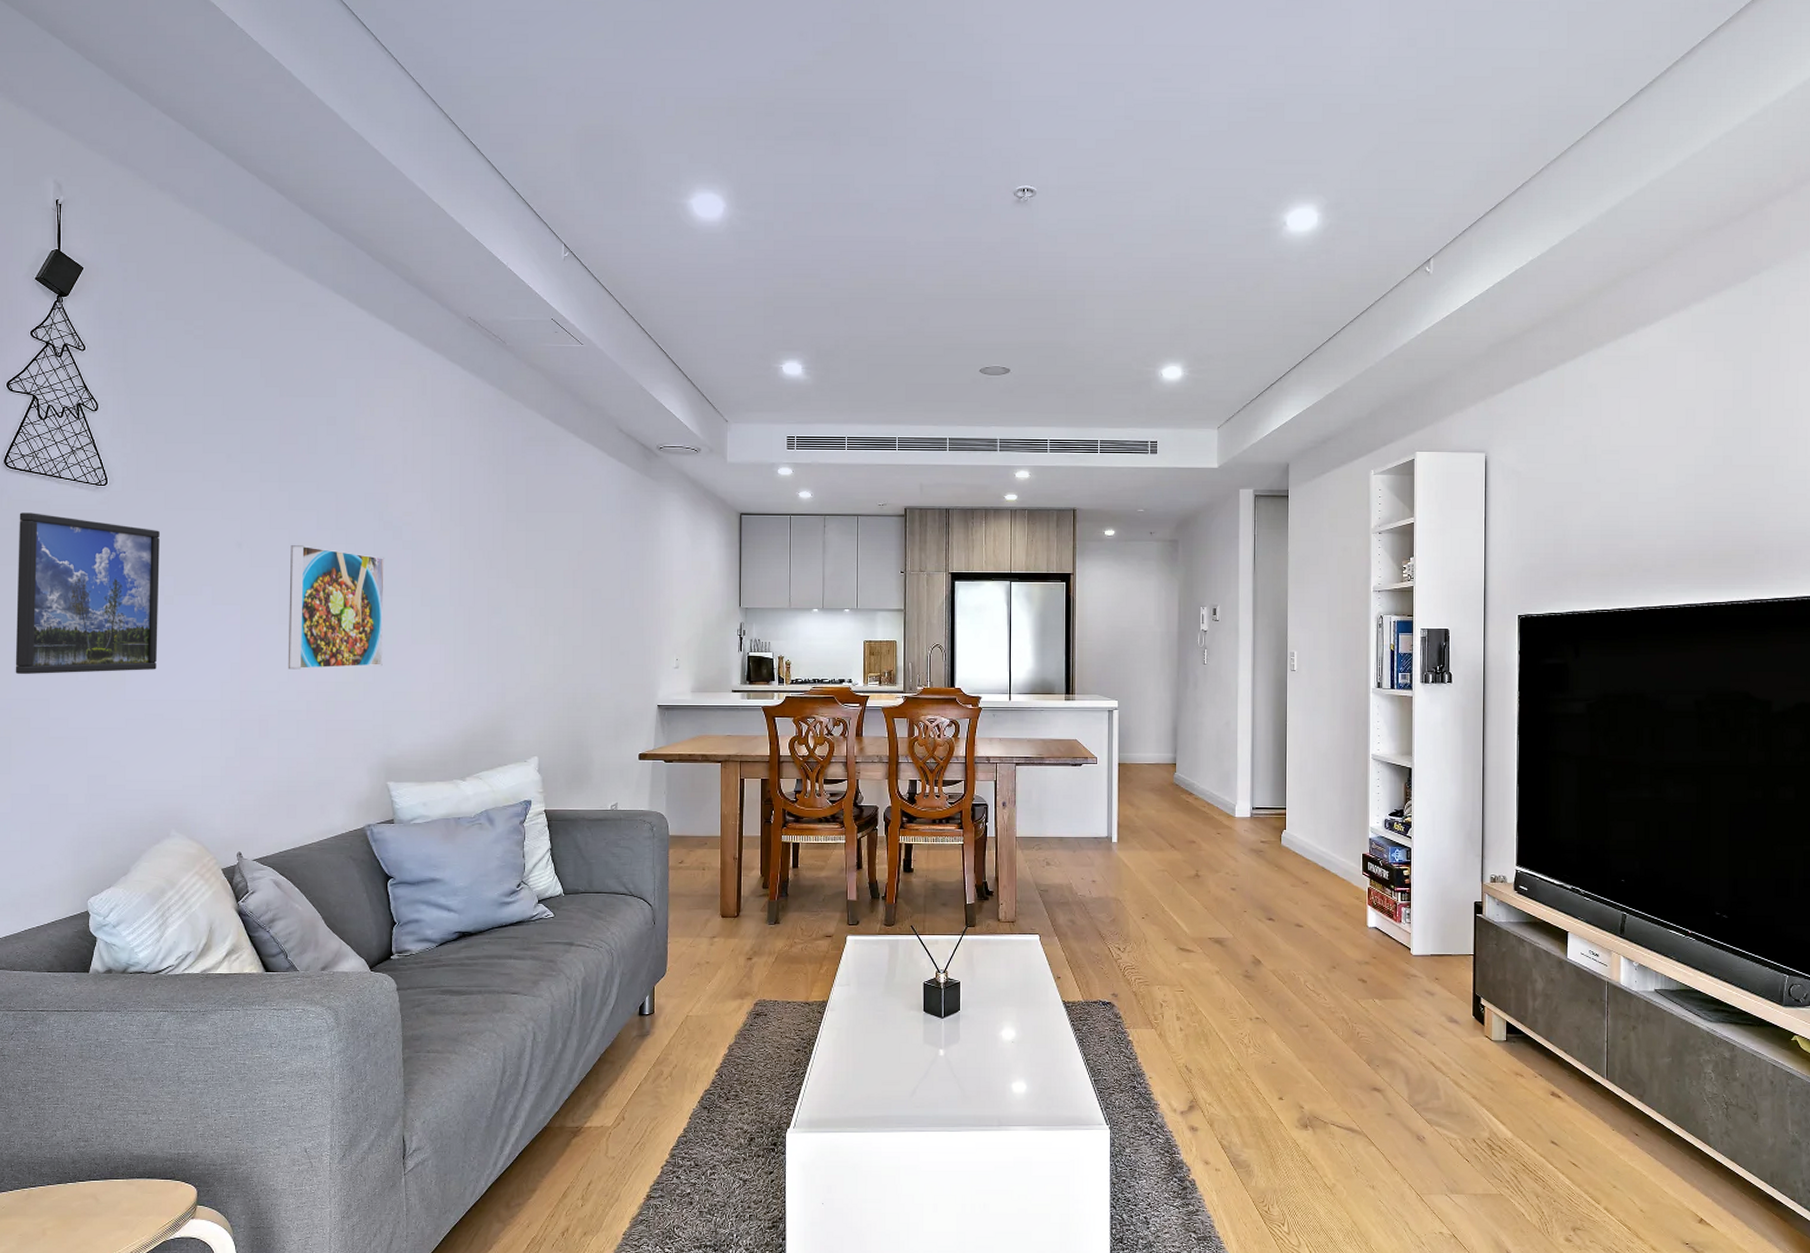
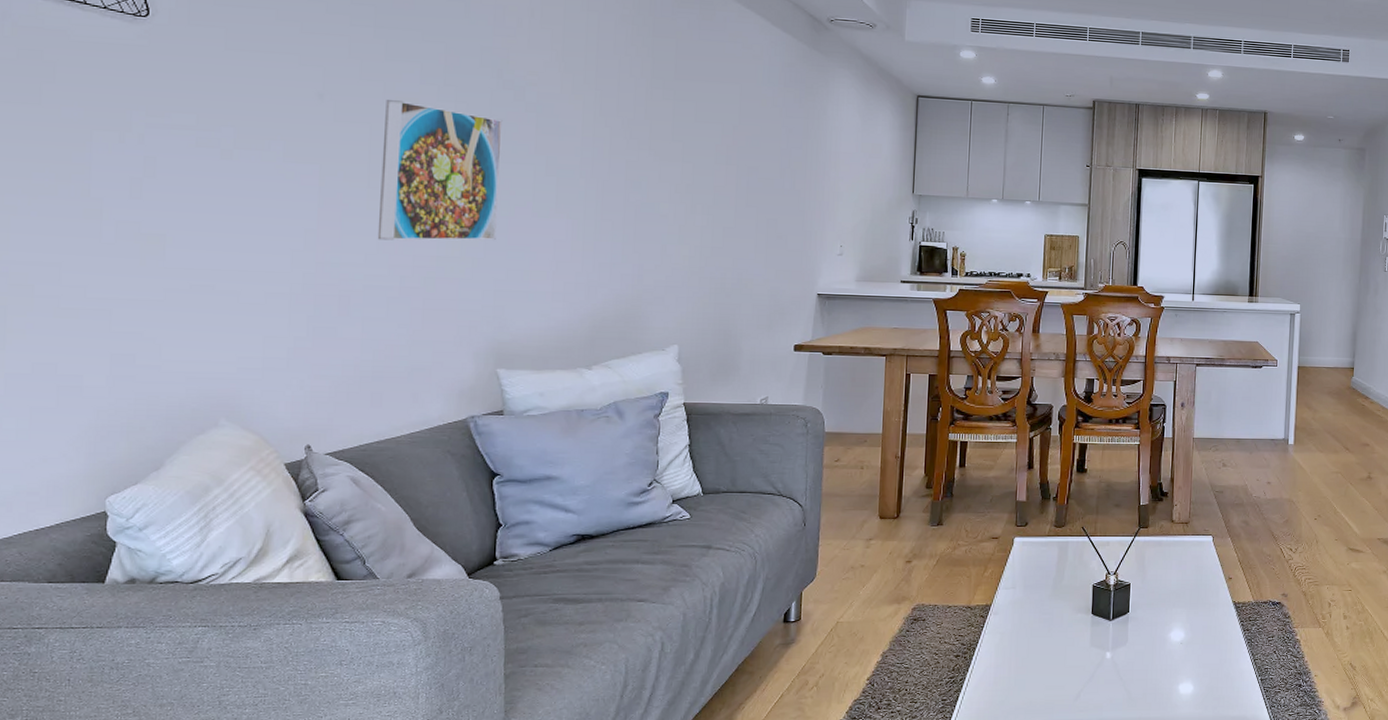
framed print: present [15,512,160,674] -> none [15,41,217,235]

